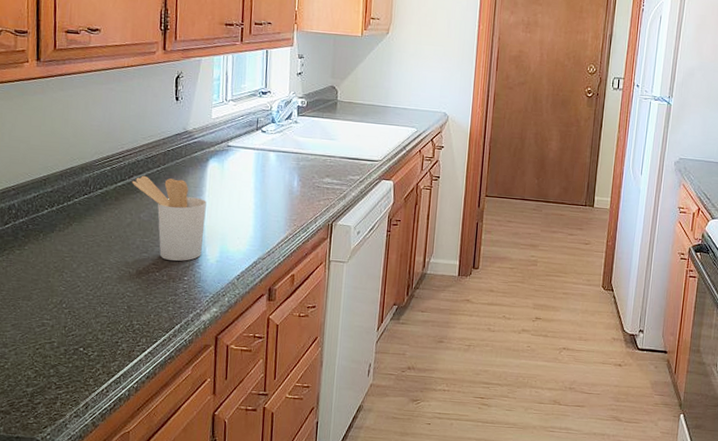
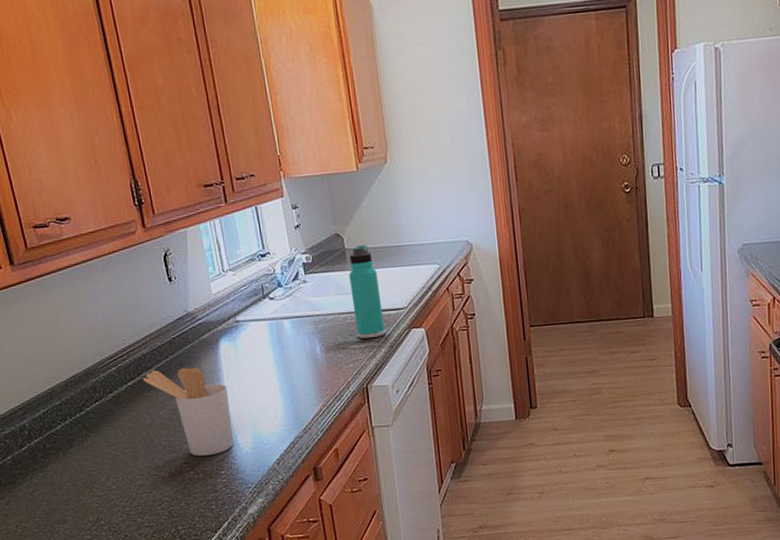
thermos bottle: none [333,99,361,182] -> present [349,244,385,339]

